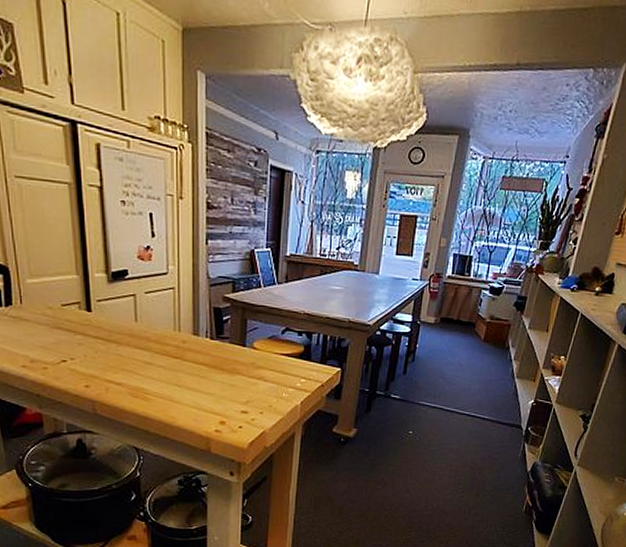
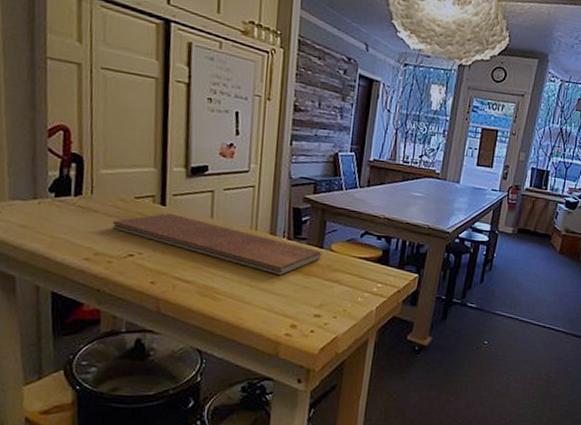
chopping board: none [44,318,245,374] -> present [113,212,322,275]

